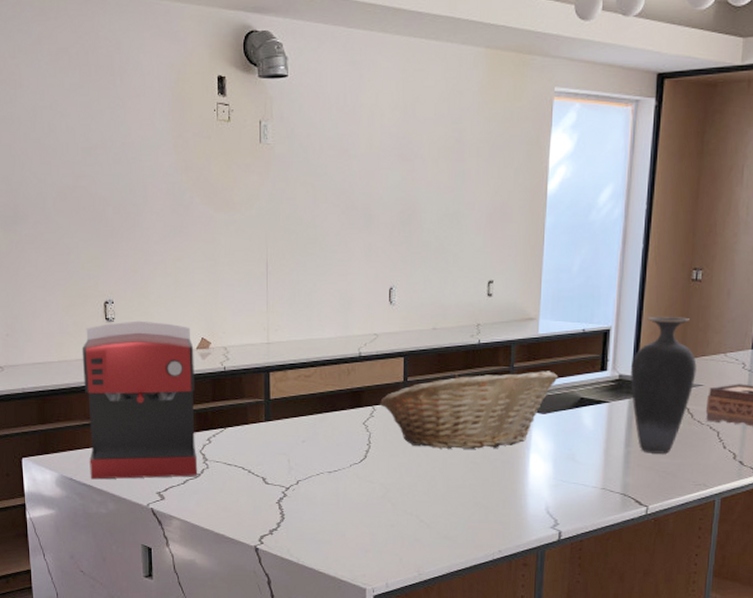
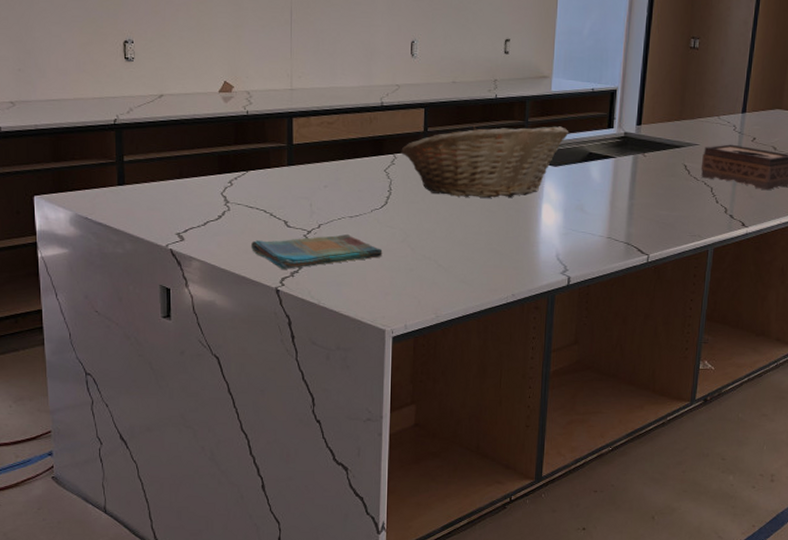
coffee maker: present [82,320,198,480] -> none [99,61,219,220]
dish towel: none [229,490,362,527] -> present [250,234,383,269]
vase: present [631,317,697,454] -> none [635,80,694,207]

